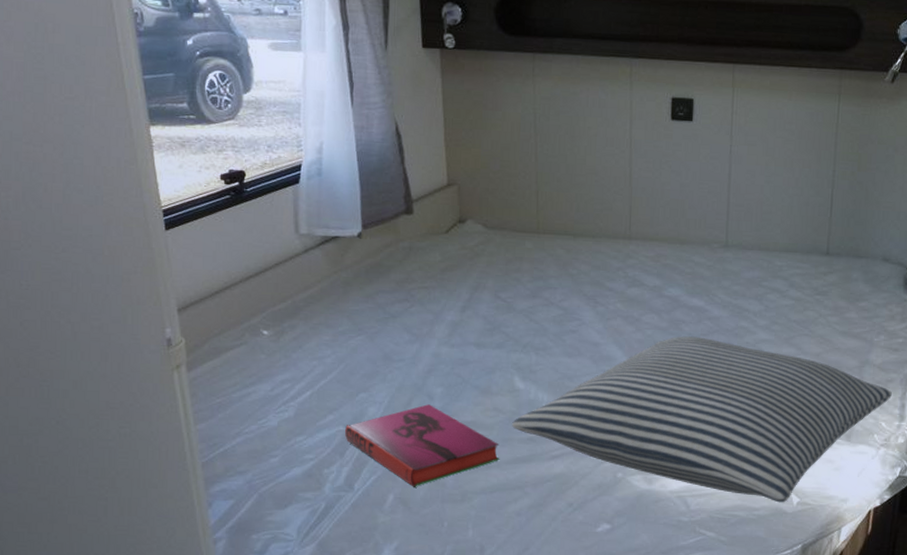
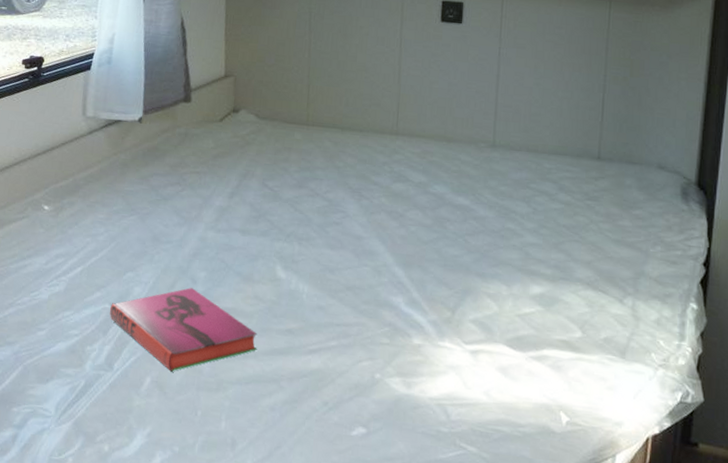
pillow: present [512,336,892,503] -> none [271,234,670,421]

